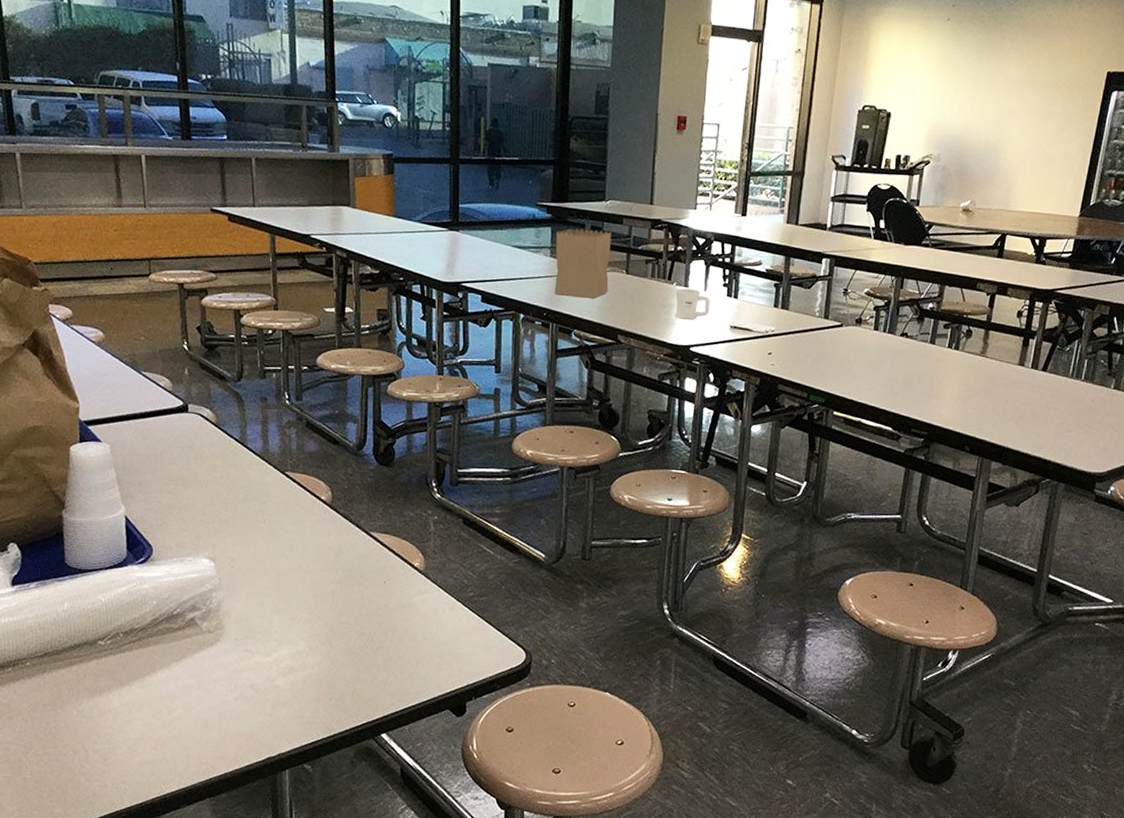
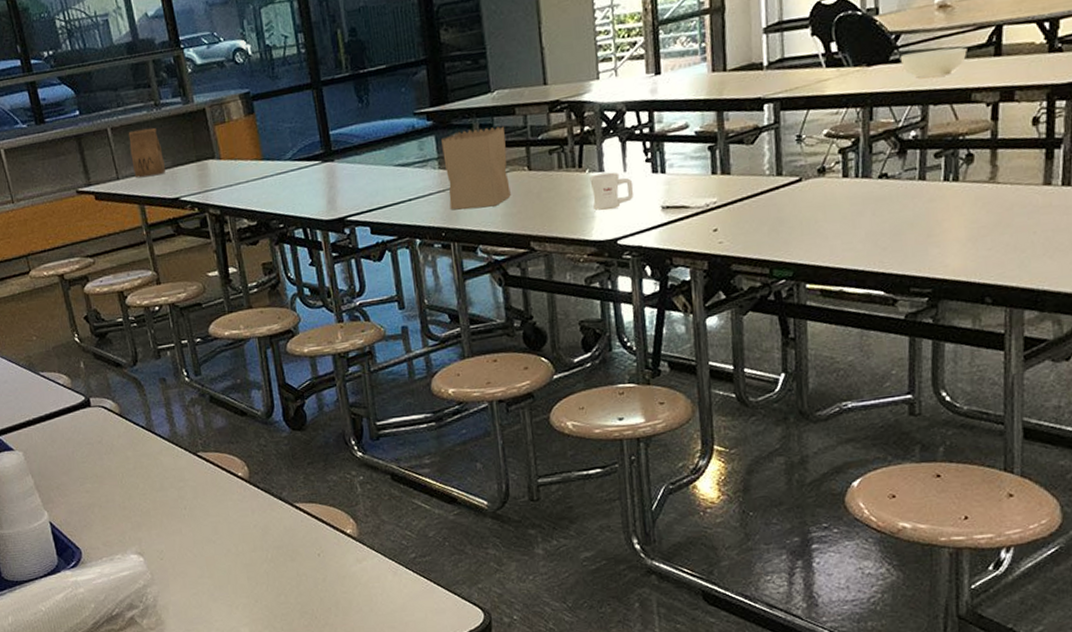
paper bag: none [270,165,302,210] -> present [128,127,165,178]
bowl: none [929,241,979,265] -> present [899,47,967,79]

